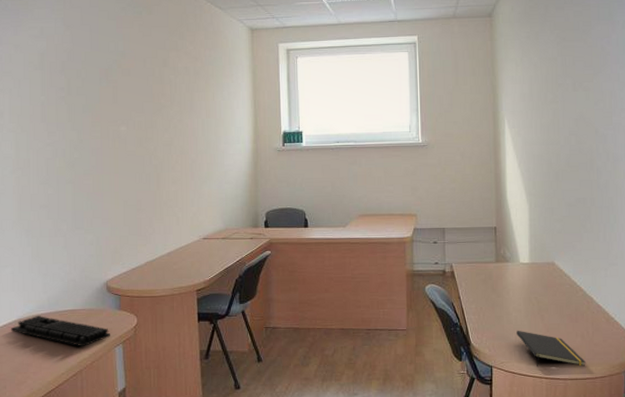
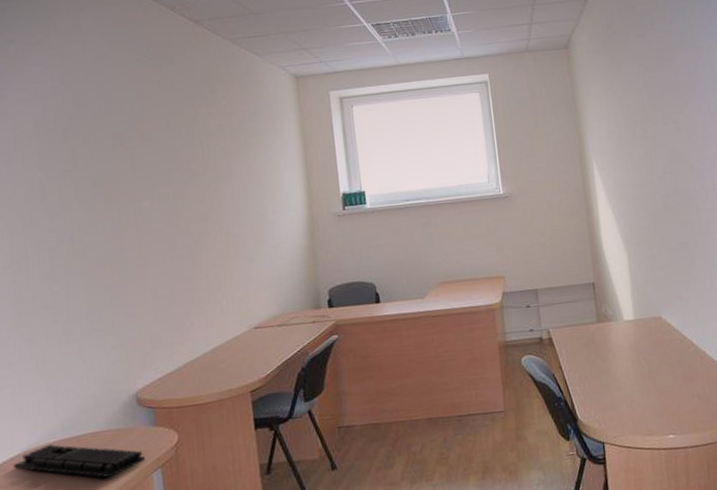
notepad: present [517,330,586,368] -> none [627,397,706,438]

